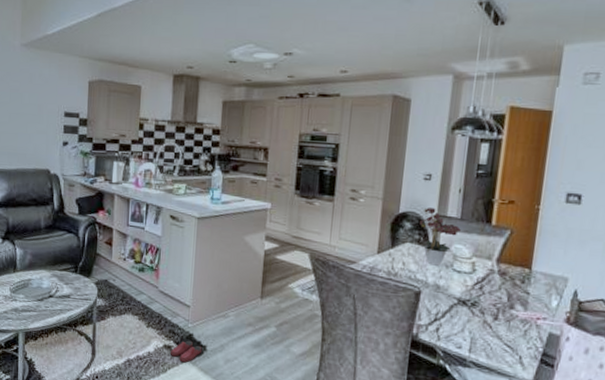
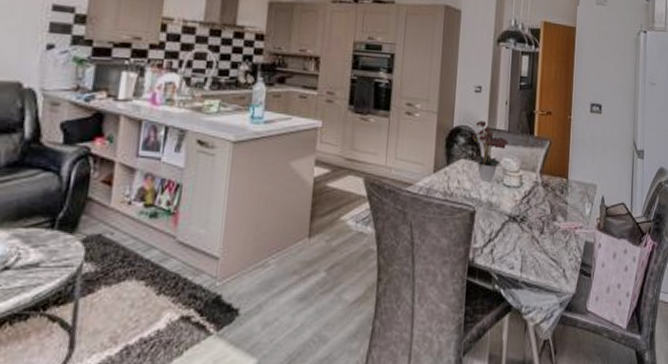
slippers: present [171,340,202,363] -> none [189,305,234,337]

